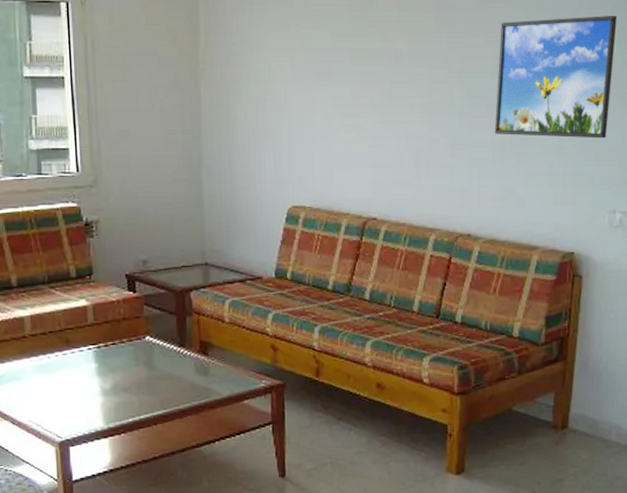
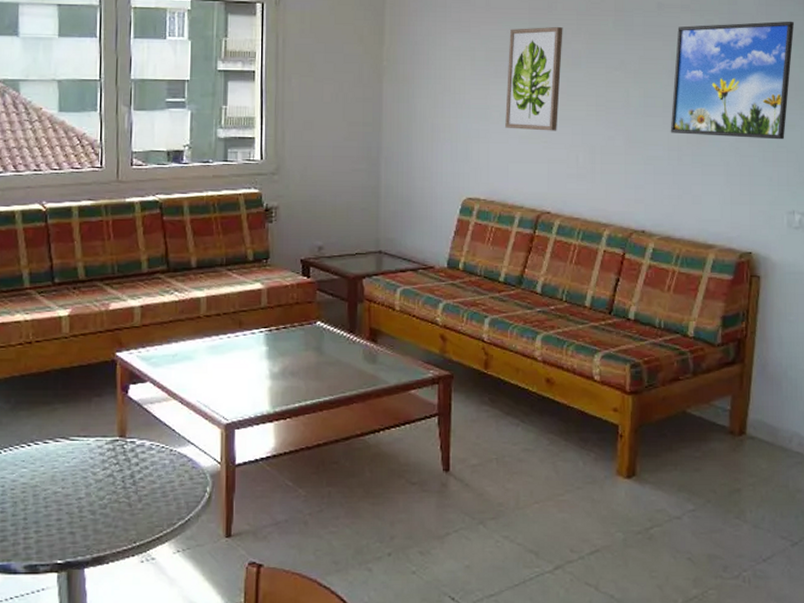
wall art: none [328,24,385,135] -> present [505,26,563,131]

